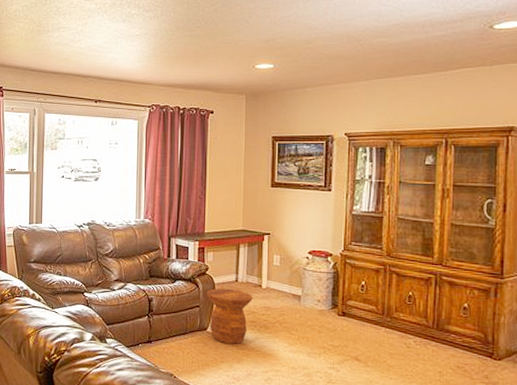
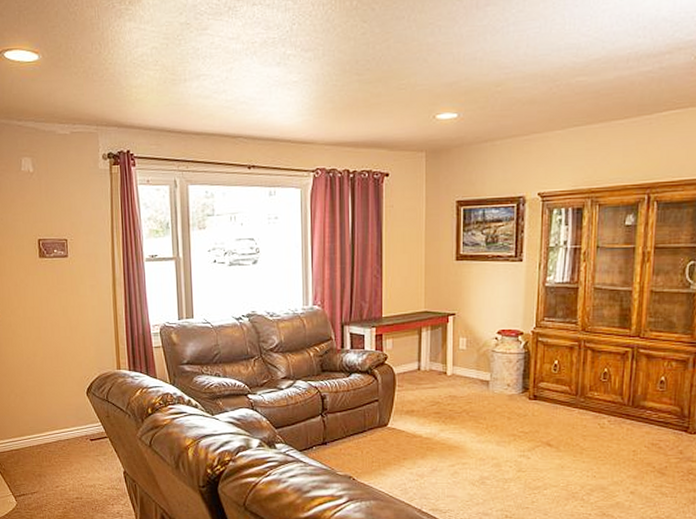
side table: present [206,288,252,345] -> none [385,378,437,440]

